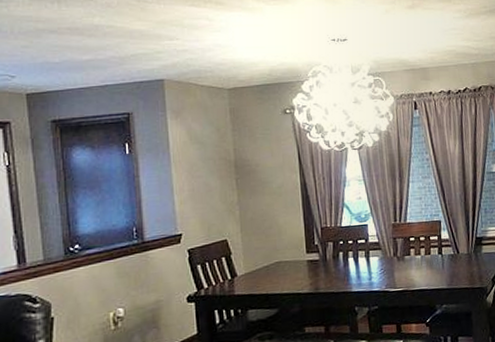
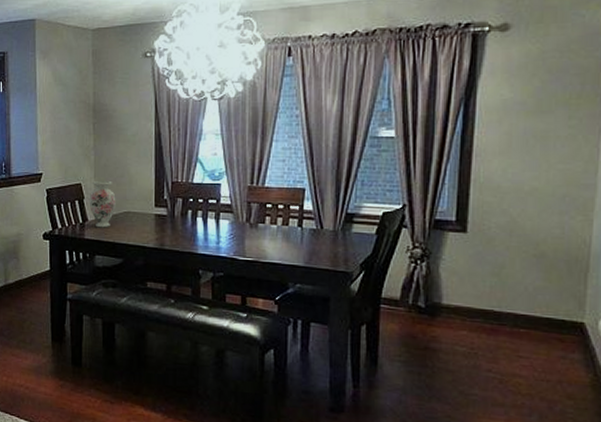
vase: none [236,233,266,282] -> present [88,180,116,228]

